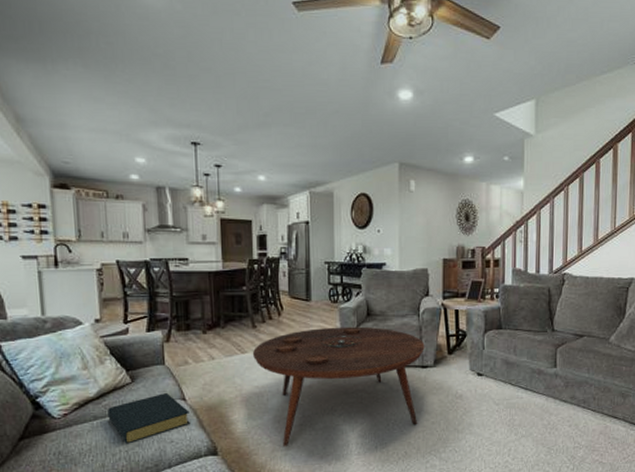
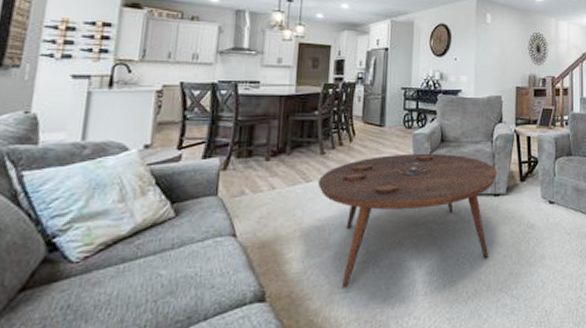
hardback book: present [107,393,190,444] -> none [139,229,239,292]

